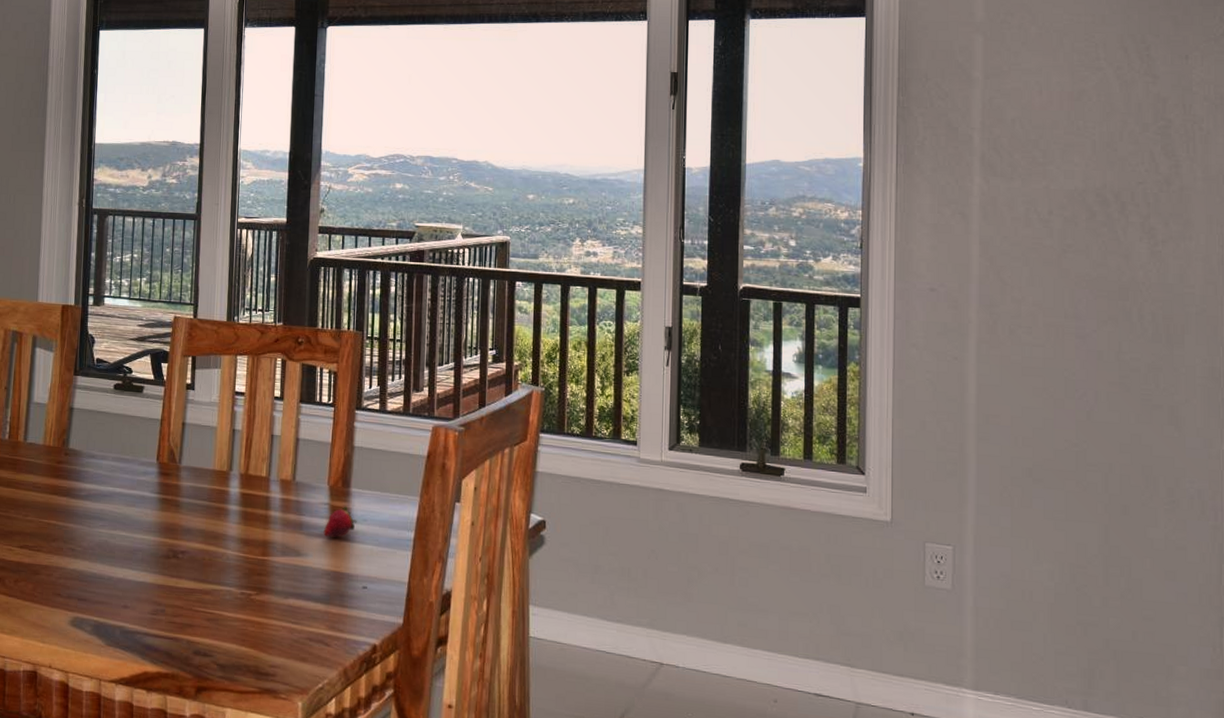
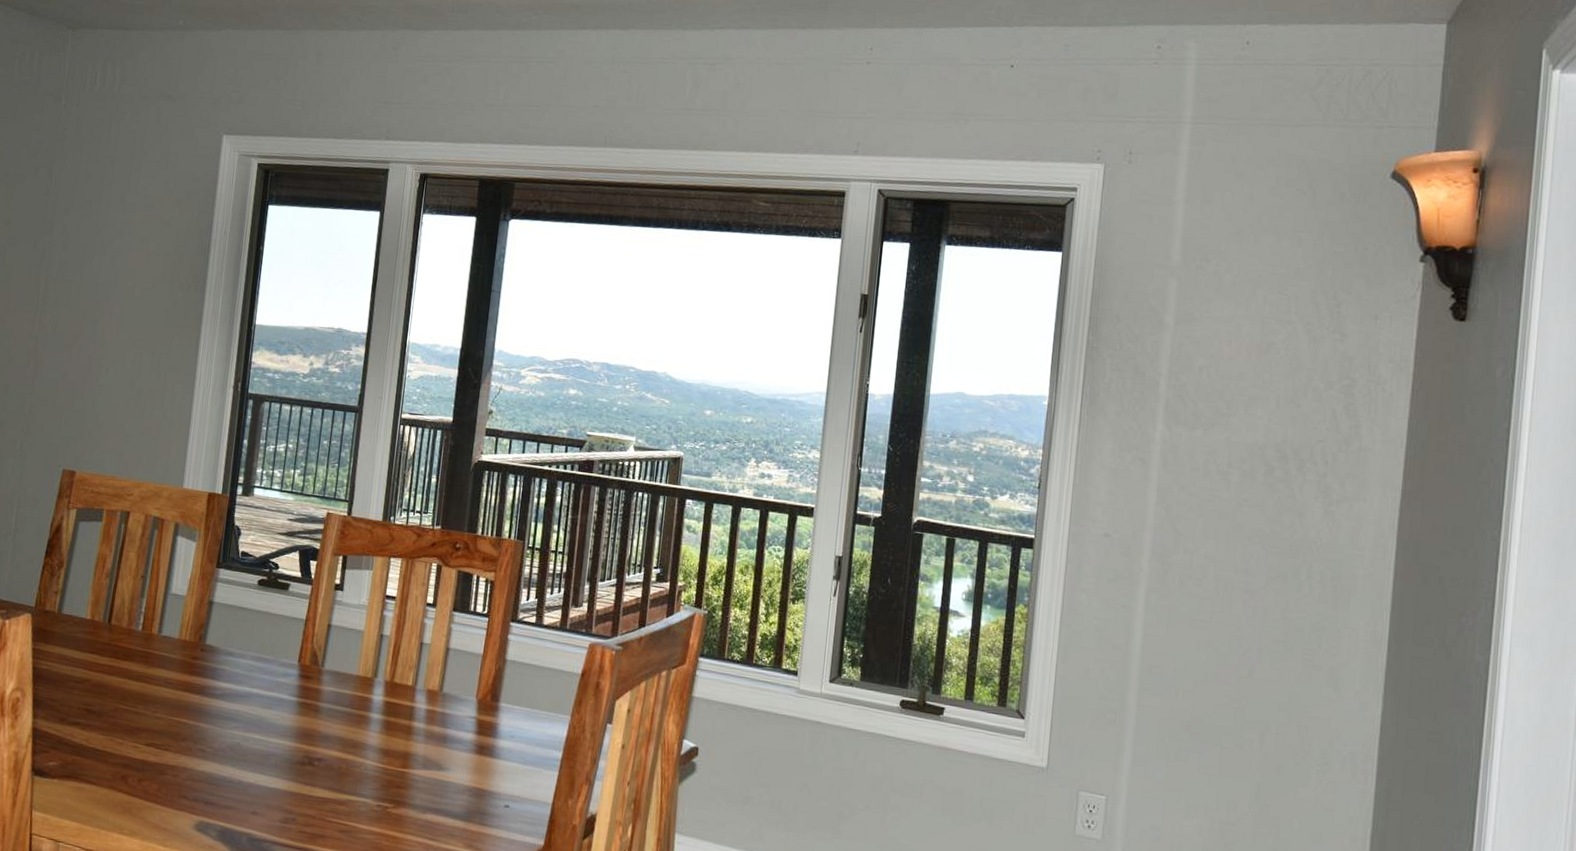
fruit: present [323,506,357,537] -> none [467,721,504,753]

